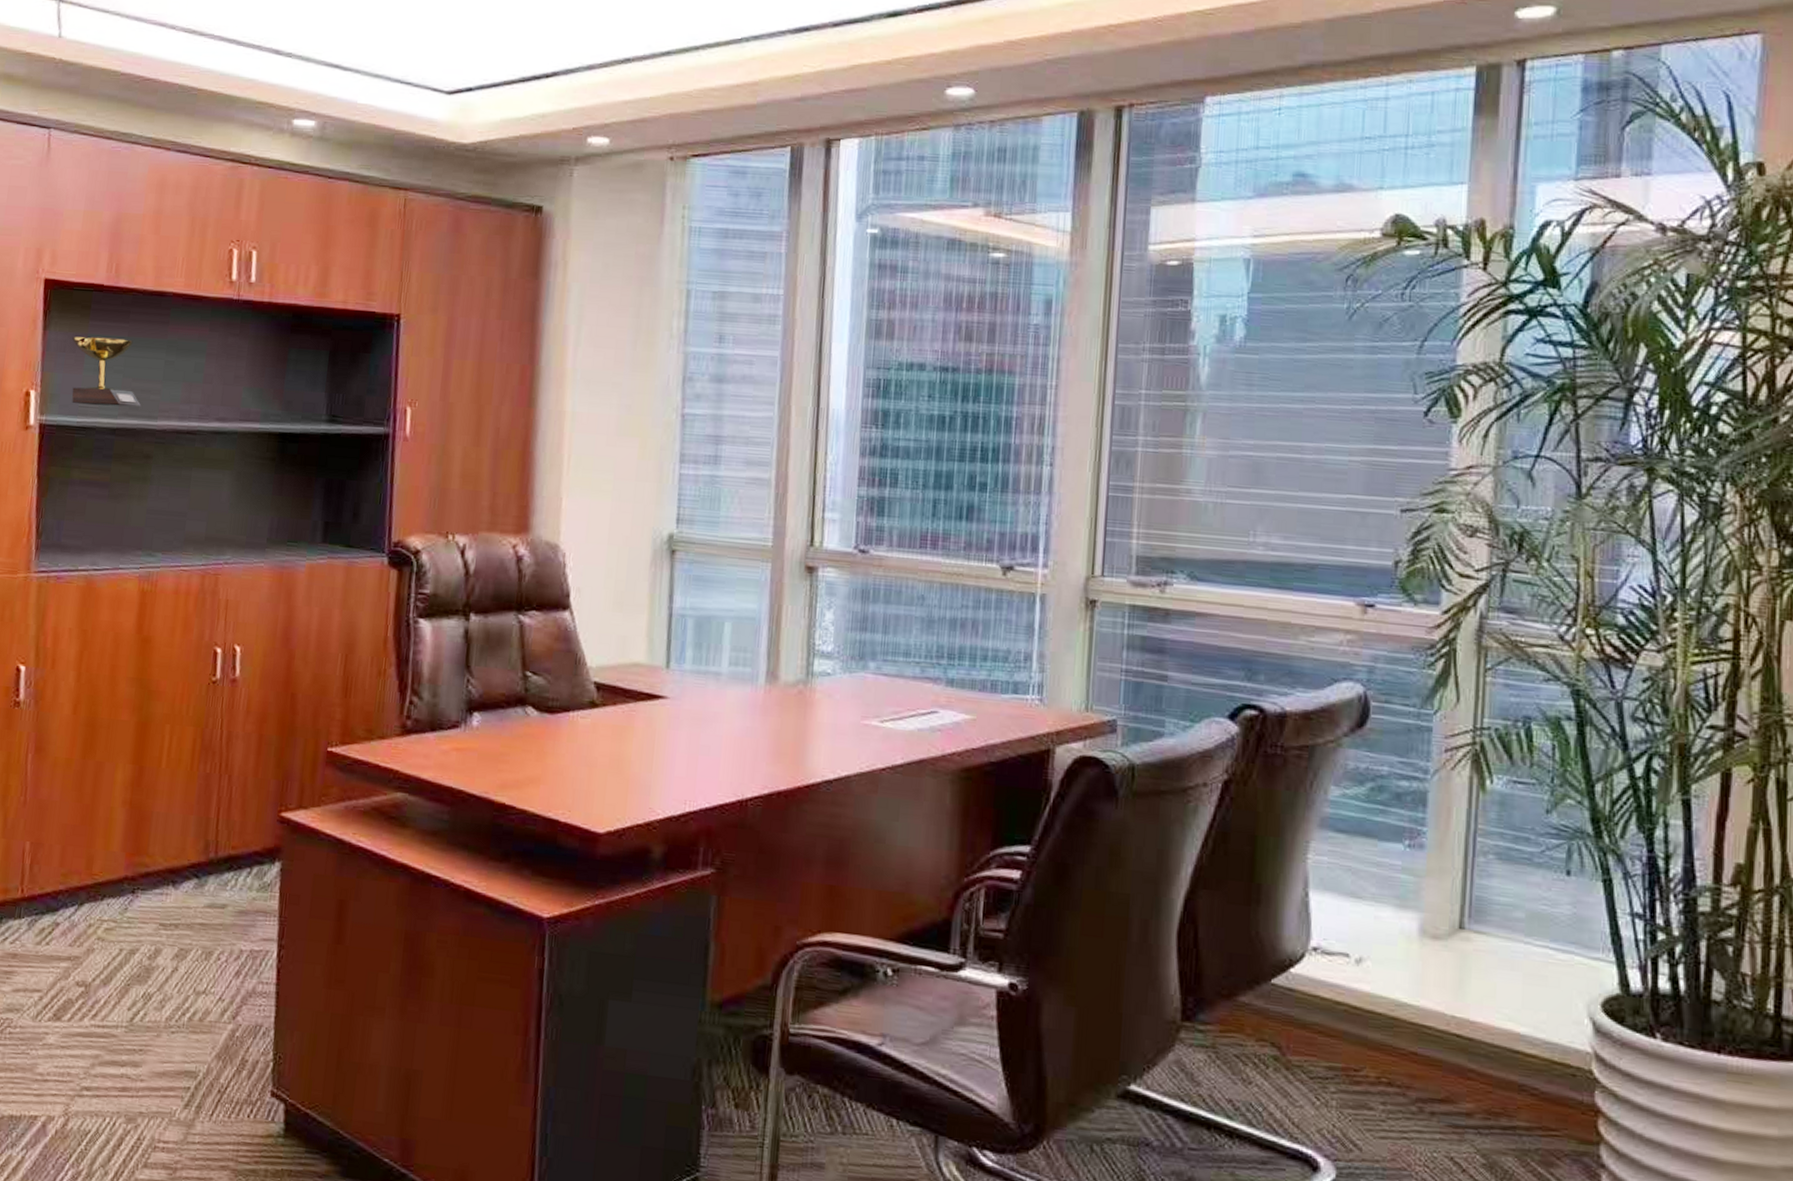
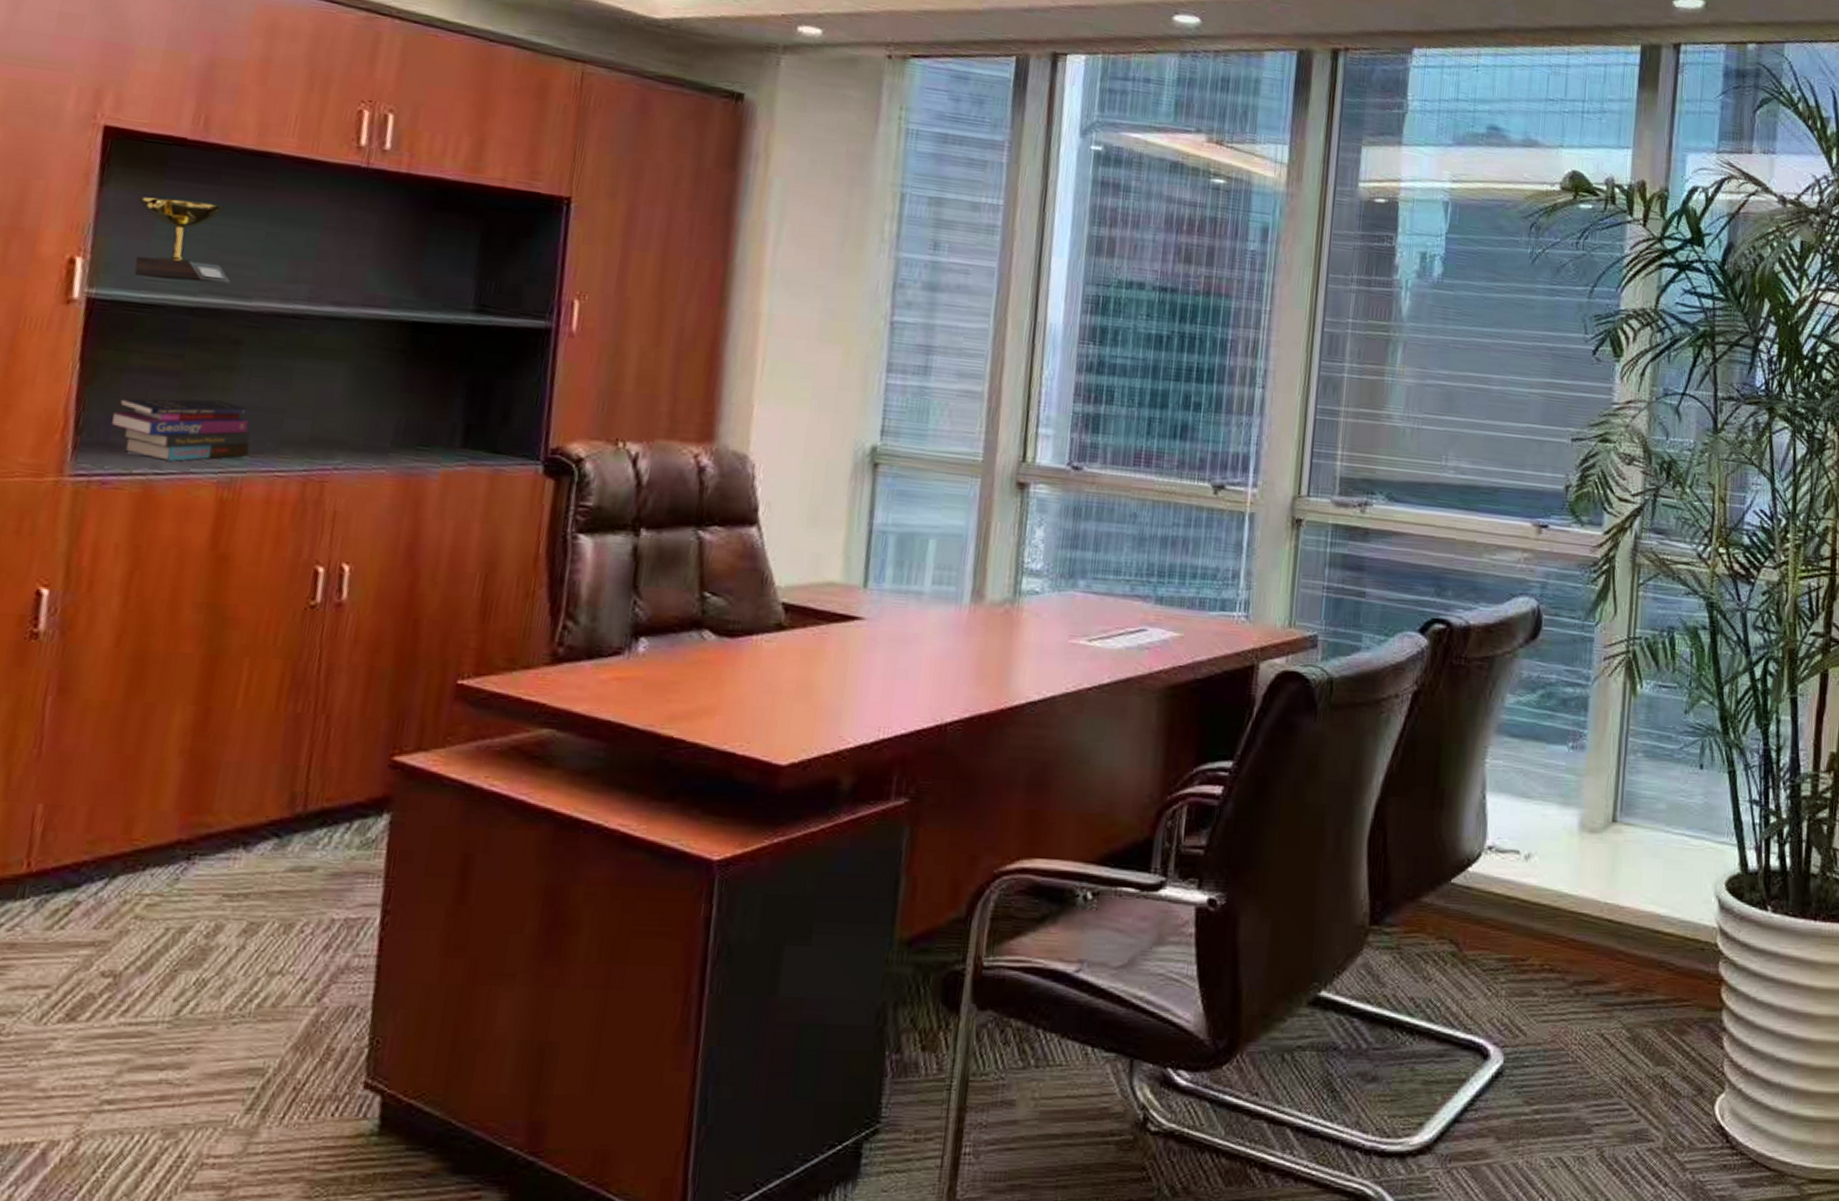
books: none [61,506,162,559] -> present [110,399,251,461]

